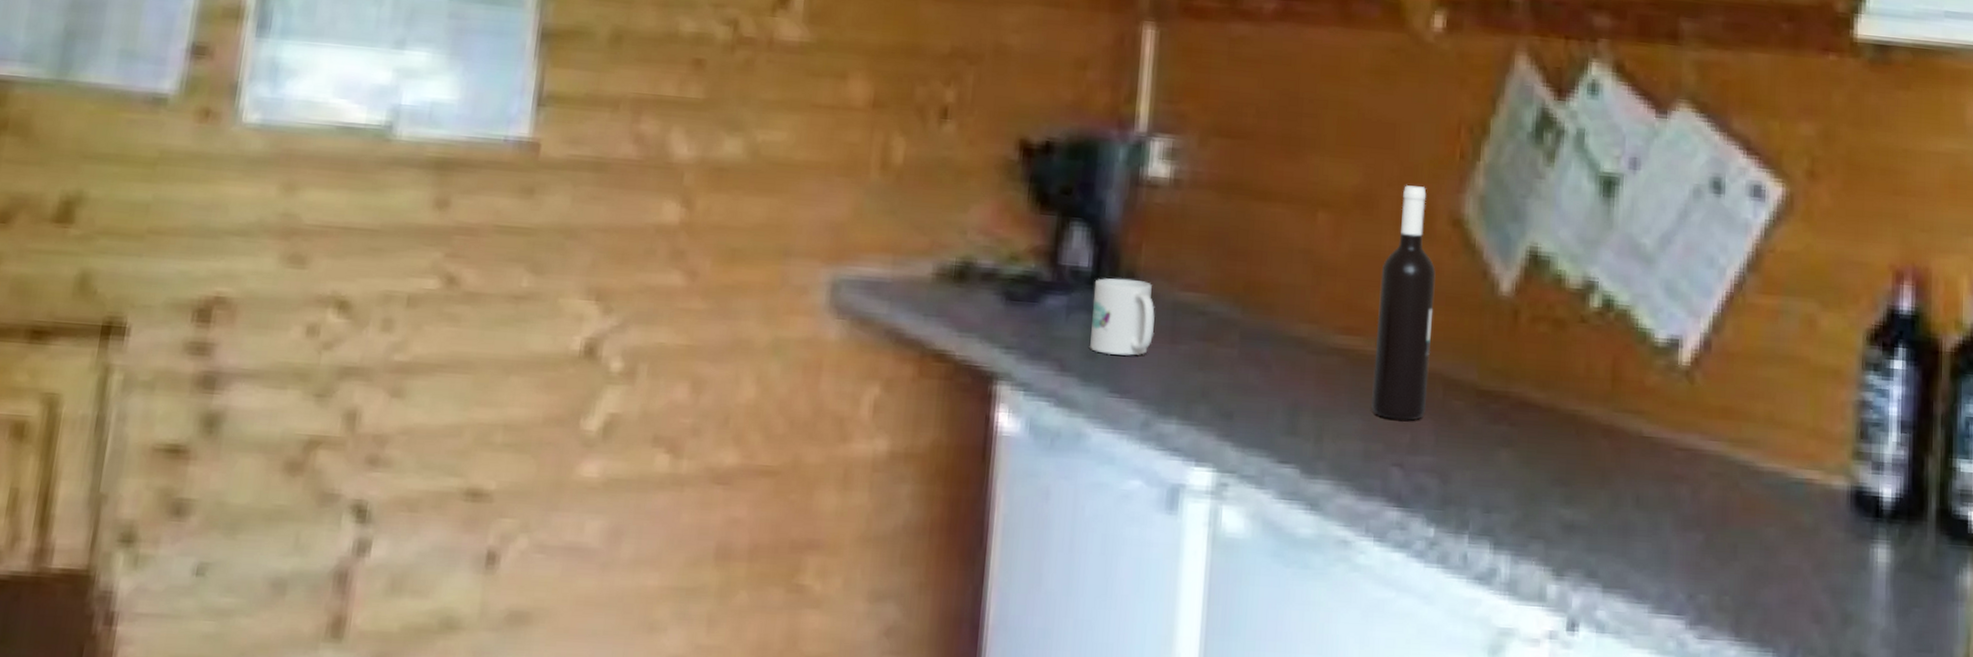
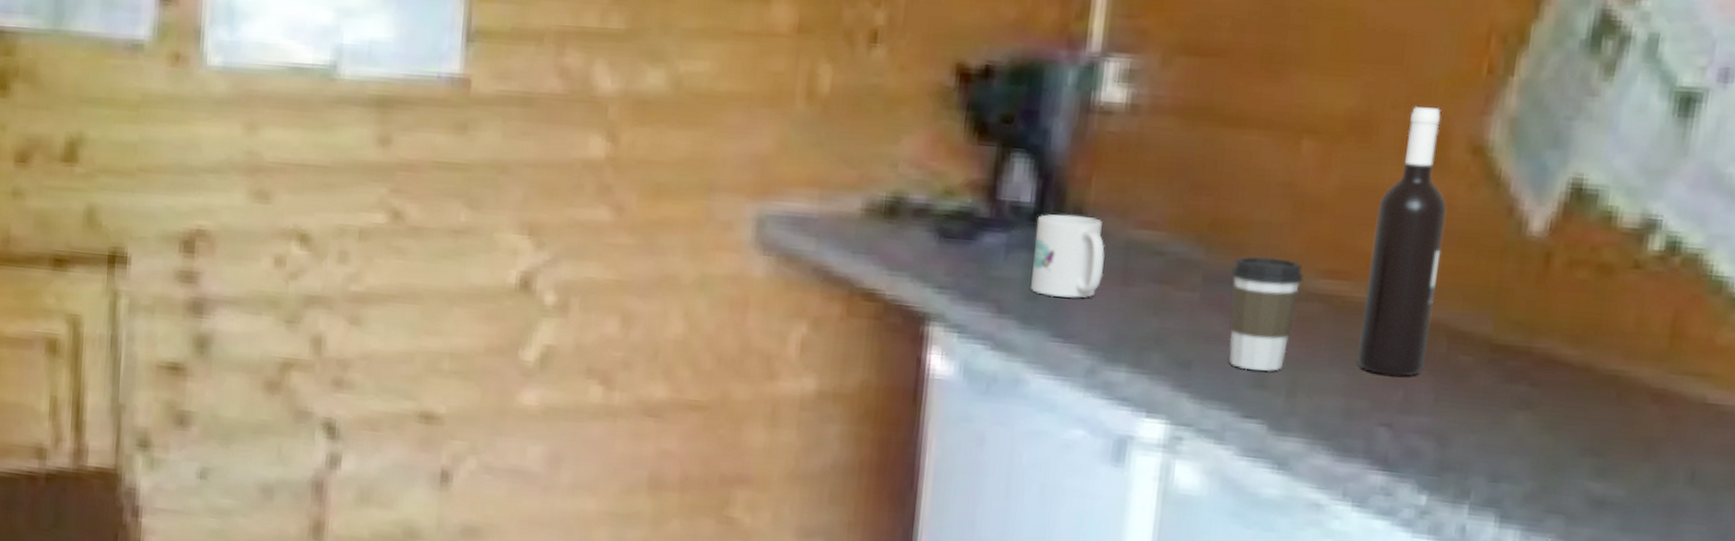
coffee cup: none [1263,315,1324,421] -> present [1228,256,1304,372]

